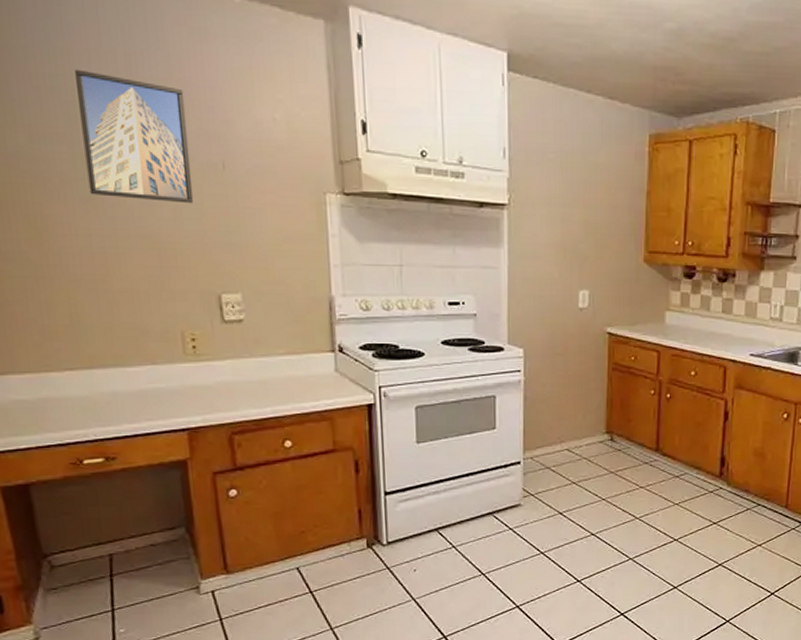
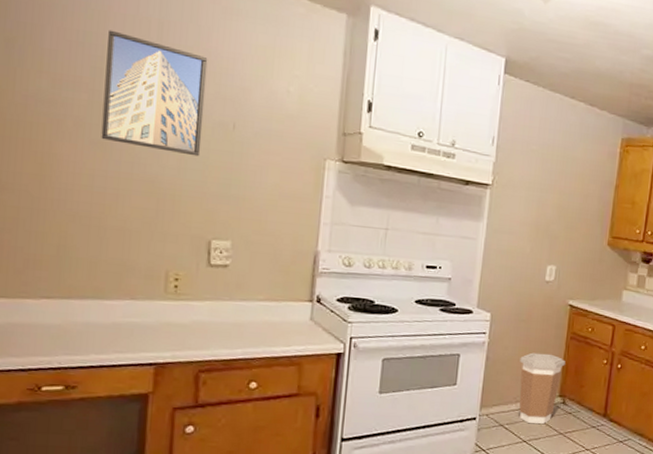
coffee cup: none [560,388,609,464] -> present [519,352,565,424]

